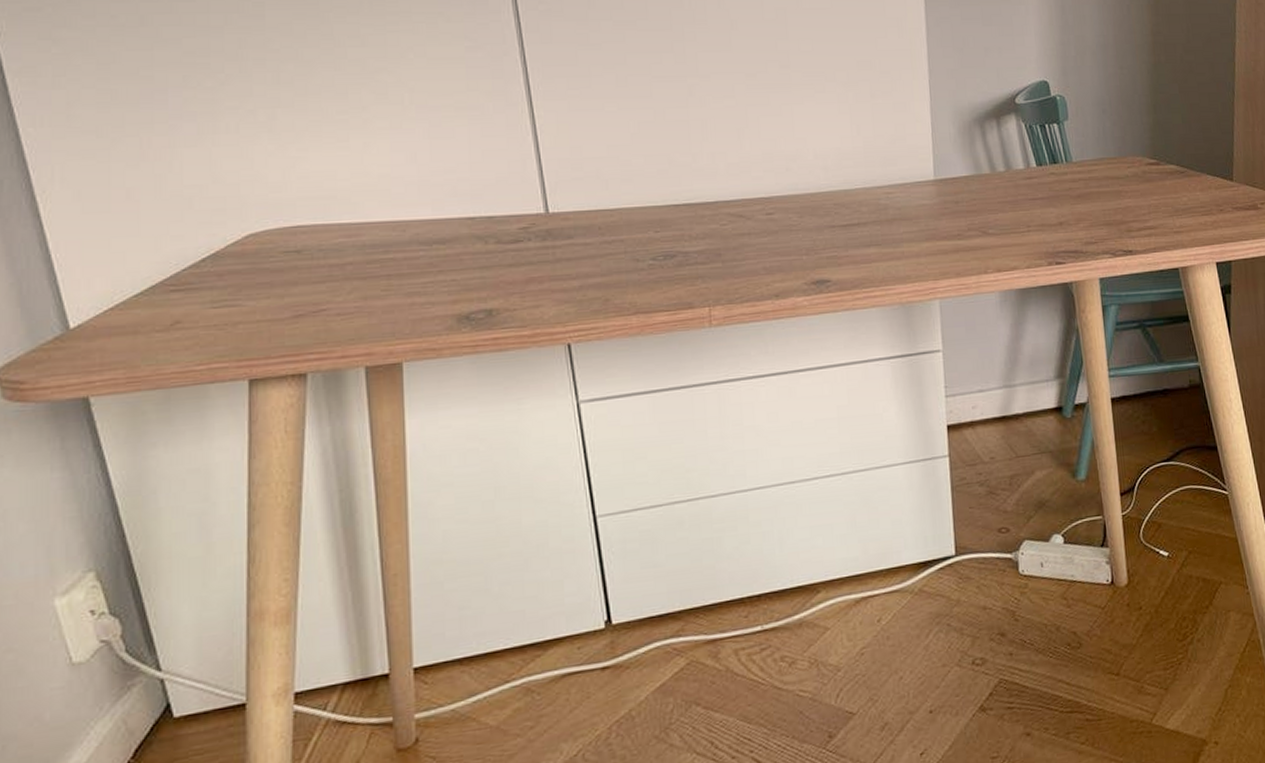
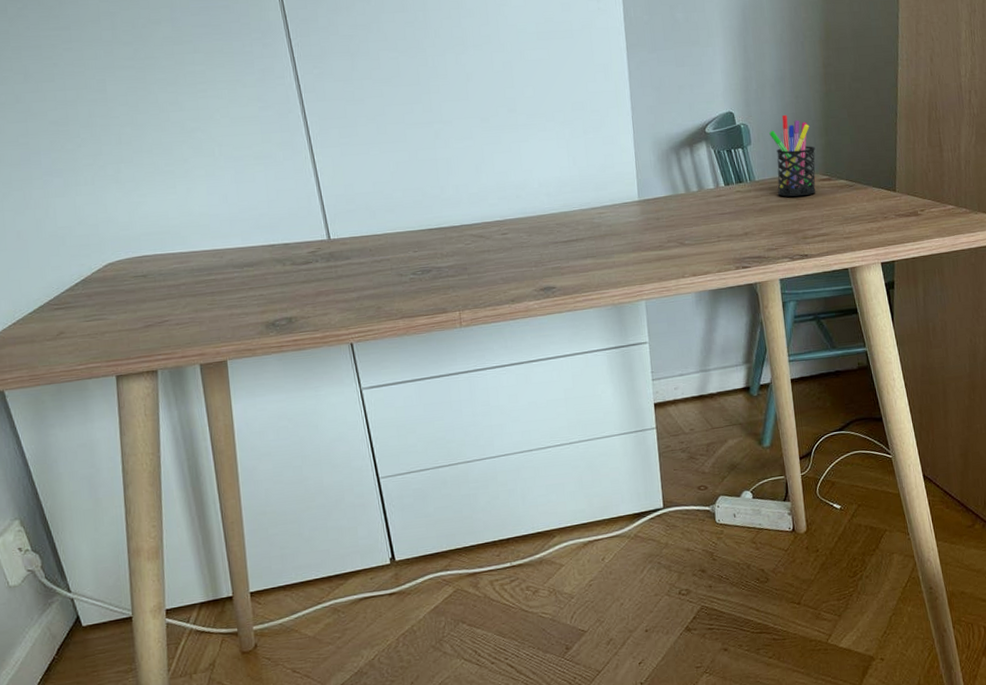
pen holder: none [1089,87,1142,182] -> present [769,114,816,197]

